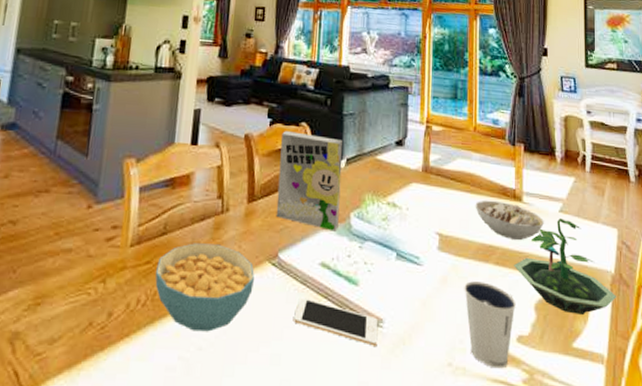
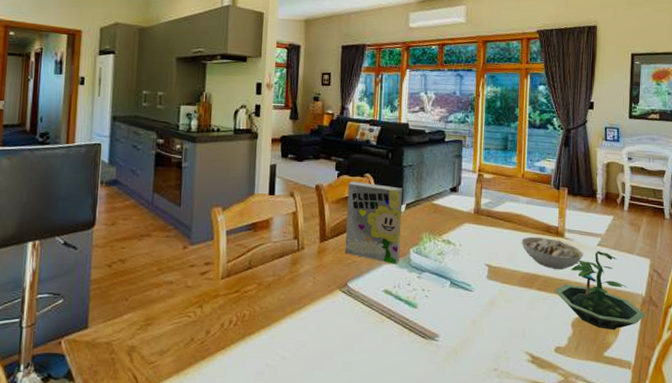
cereal bowl: present [155,243,255,332] -> none [243,275,327,345]
cell phone: present [294,297,378,346] -> none [362,318,434,356]
dixie cup: present [464,281,516,369] -> none [509,304,555,373]

